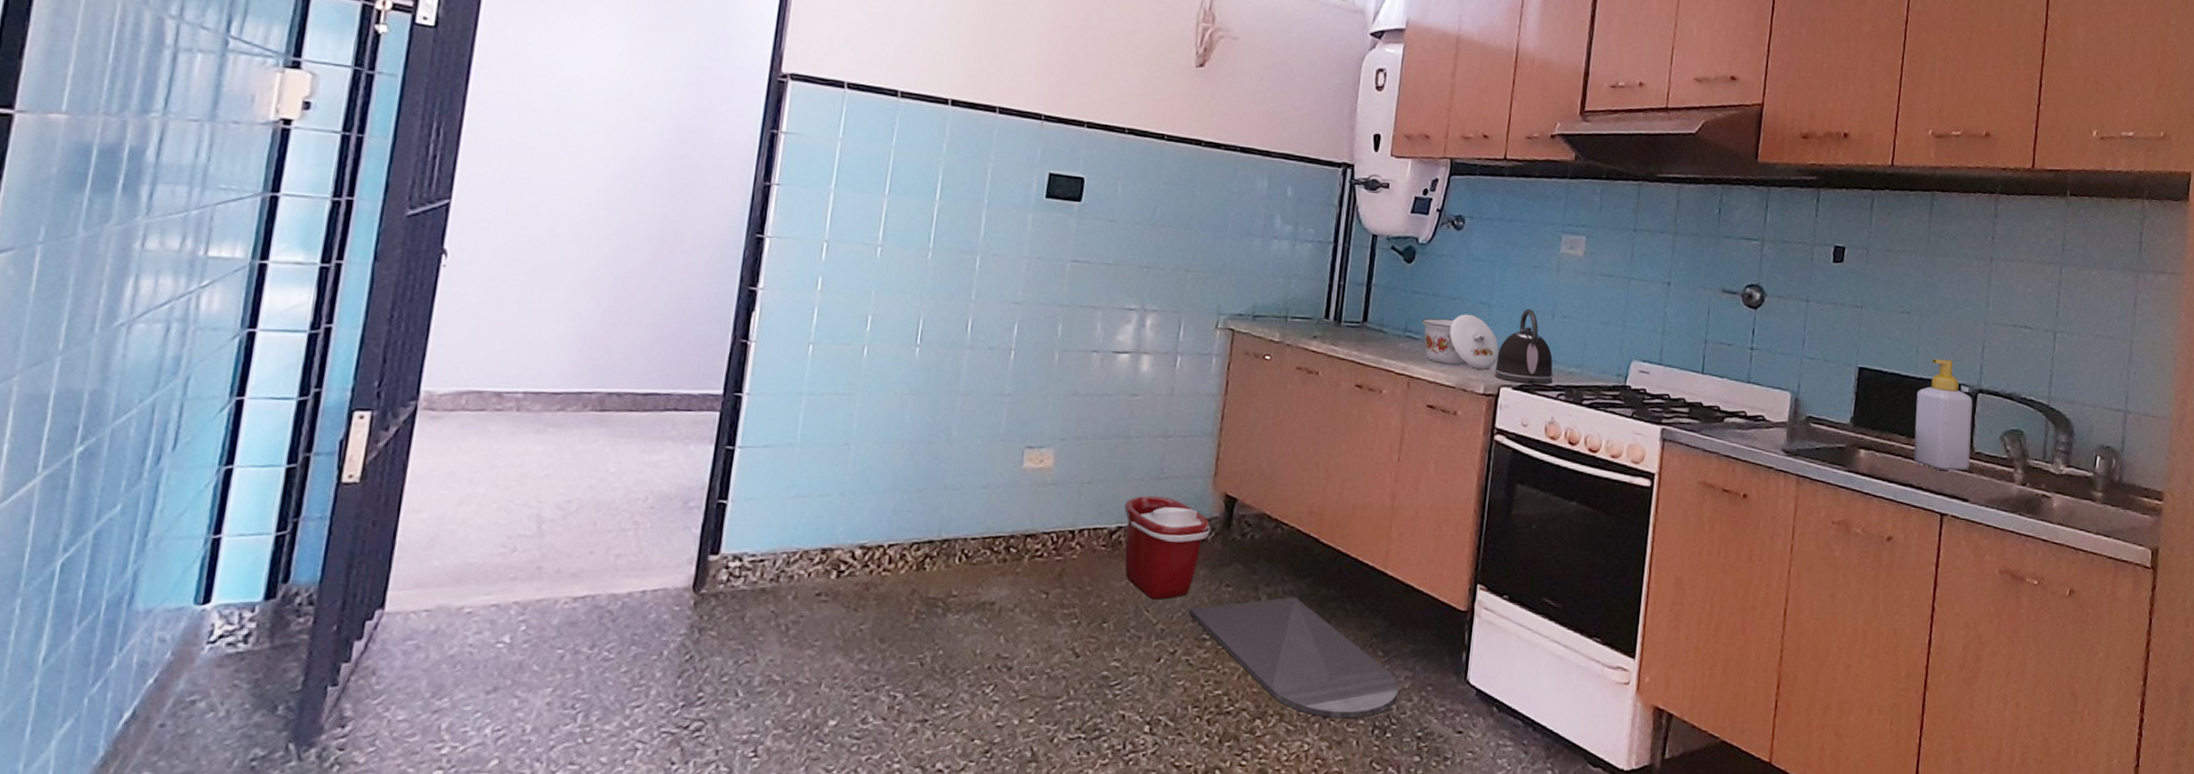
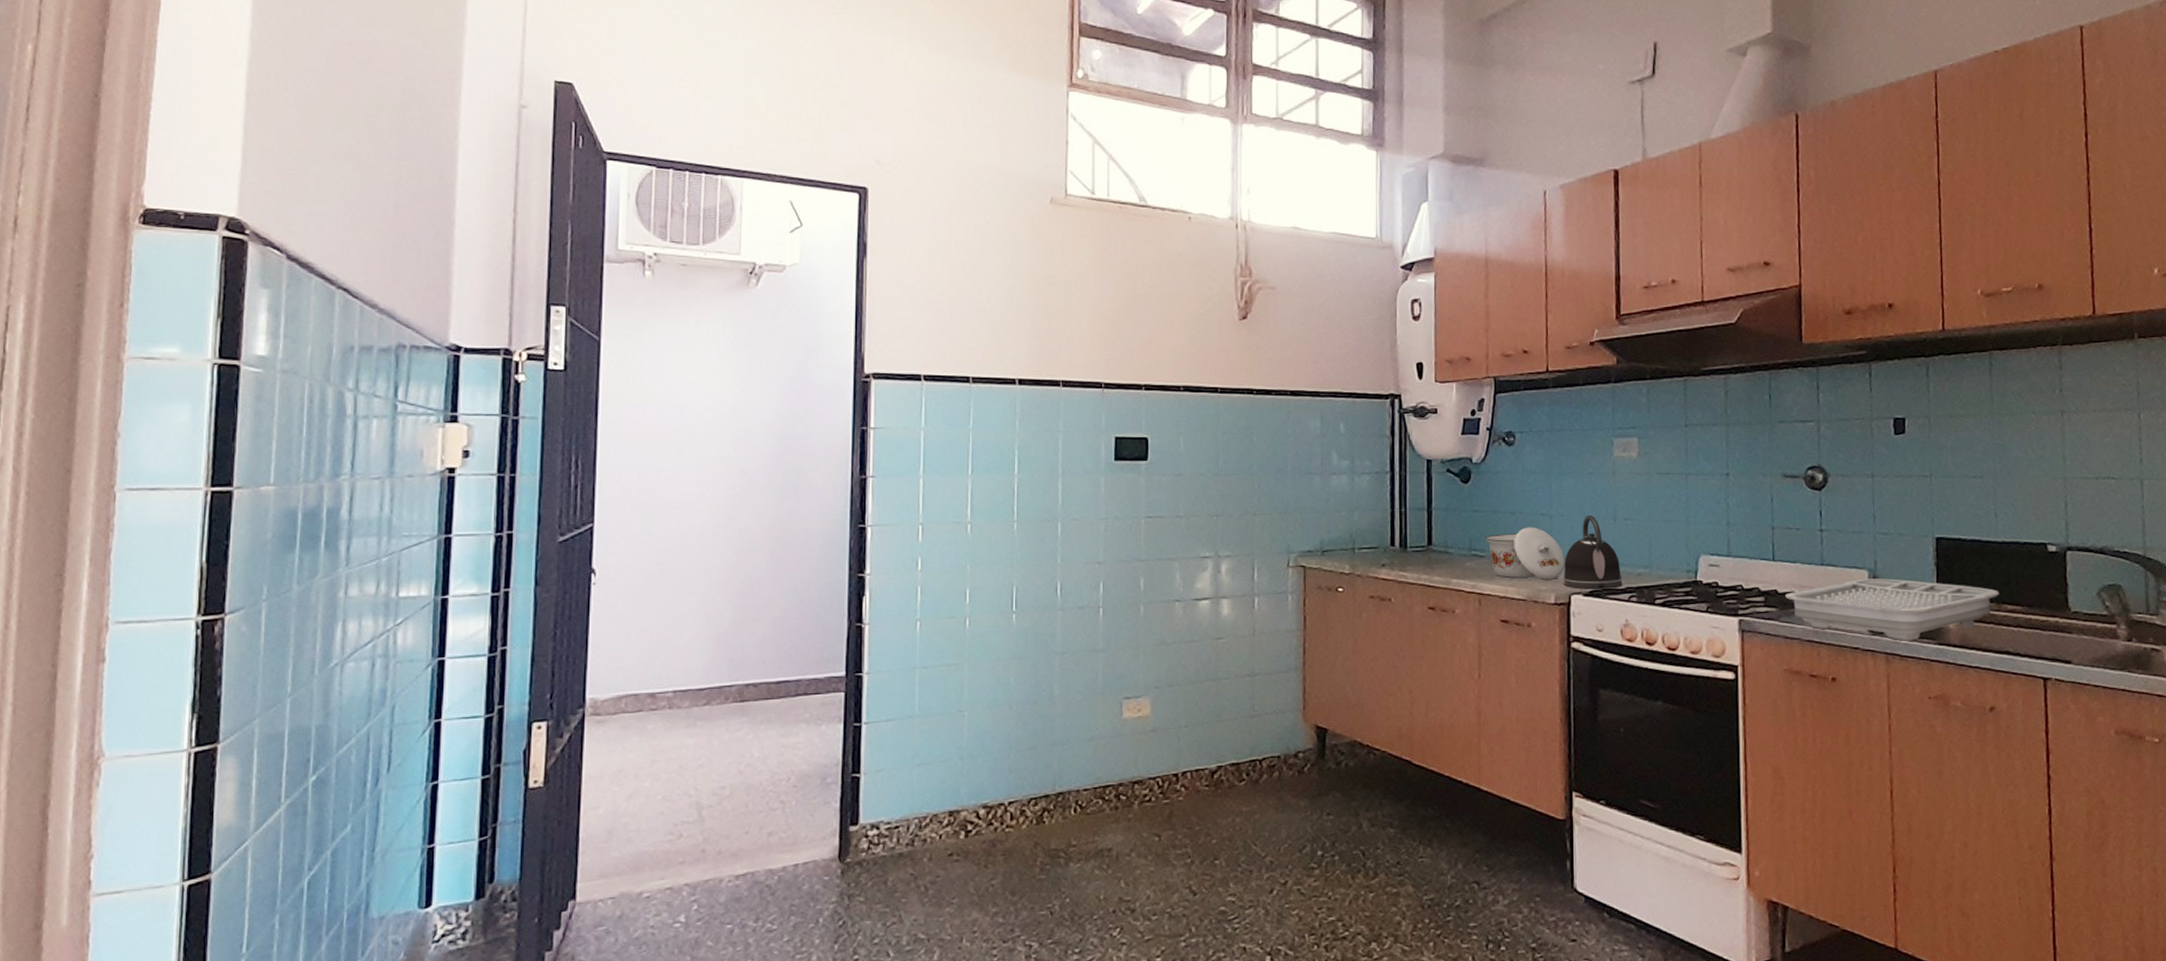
bucket: present [1124,496,1211,600] -> none [1222,734,1306,834]
door mat: present [1189,597,1399,719] -> none [1295,819,1507,936]
dish rack: none [1709,400,1911,466] -> present [1785,578,2000,641]
soap bottle: present [1913,358,1973,471] -> none [2001,520,2067,633]

